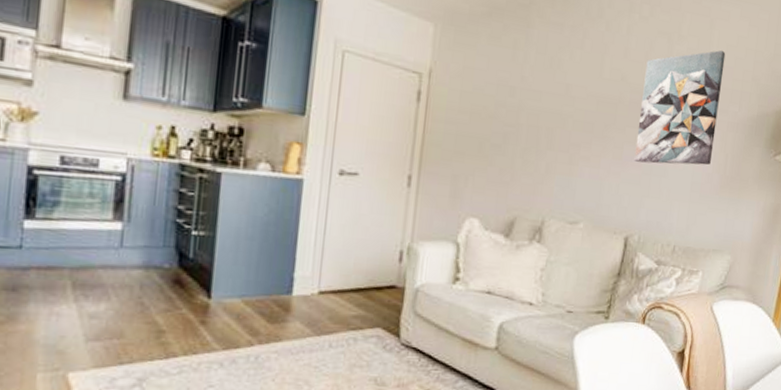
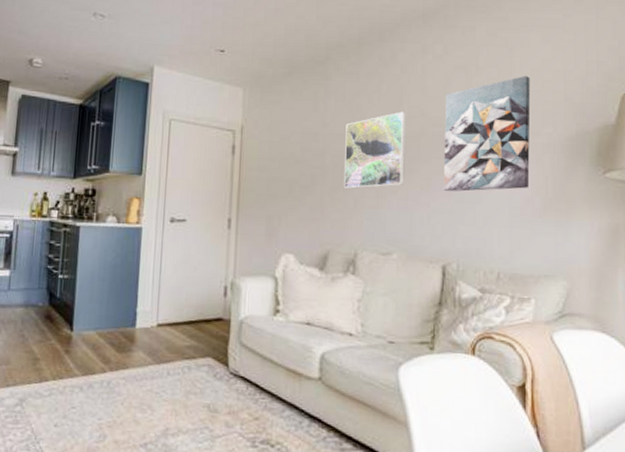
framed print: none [537,73,607,153] -> present [344,111,406,189]

